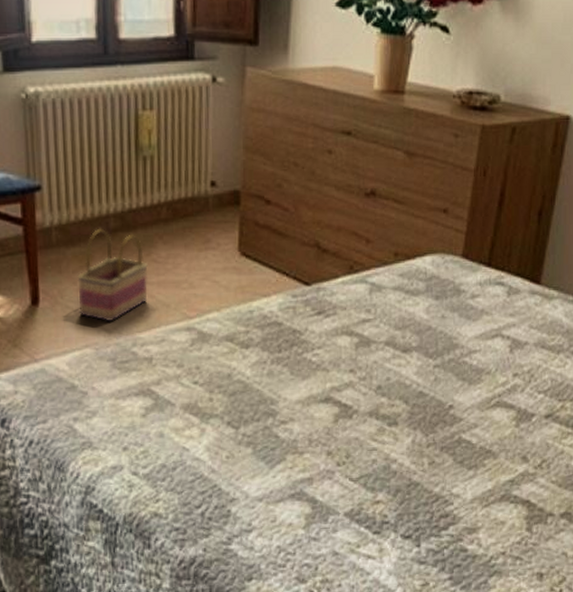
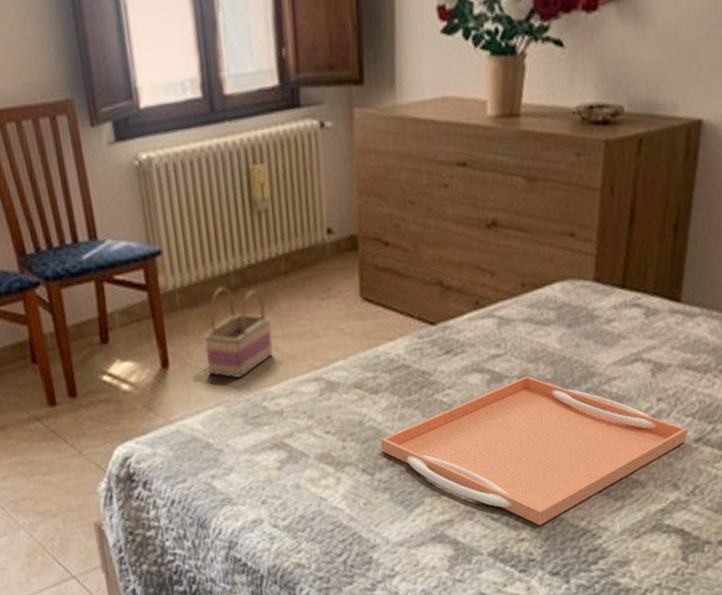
serving tray: none [247,342,540,489] -> present [380,376,688,526]

